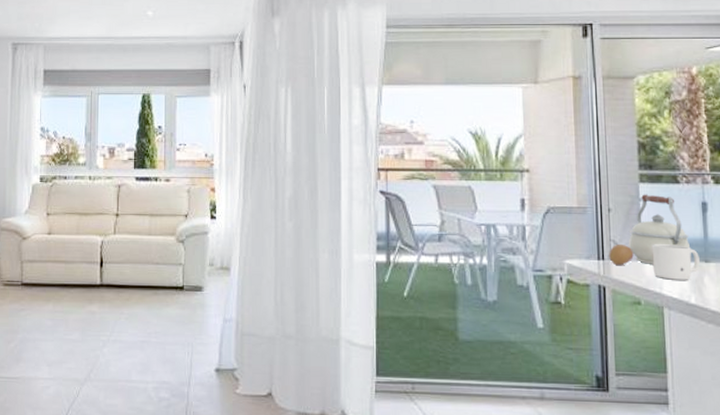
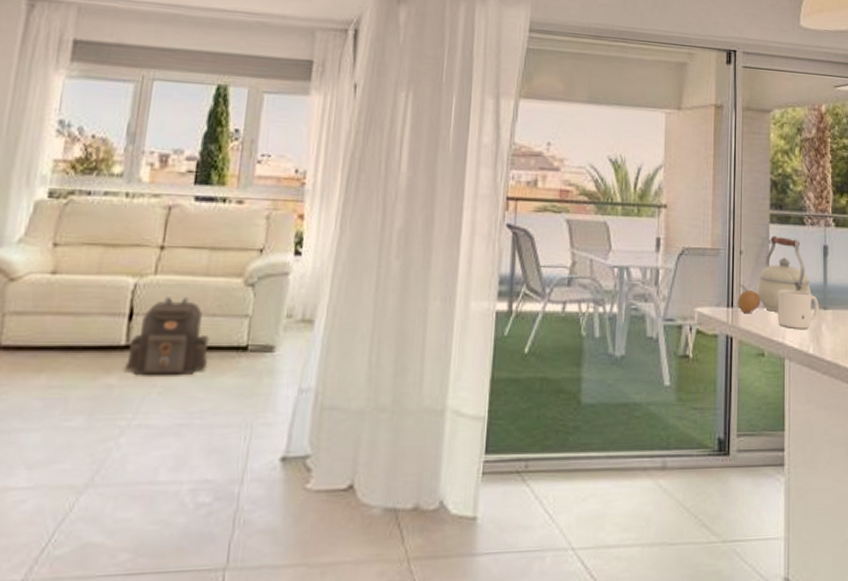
backpack: none [102,250,157,307] -> present [125,297,209,376]

